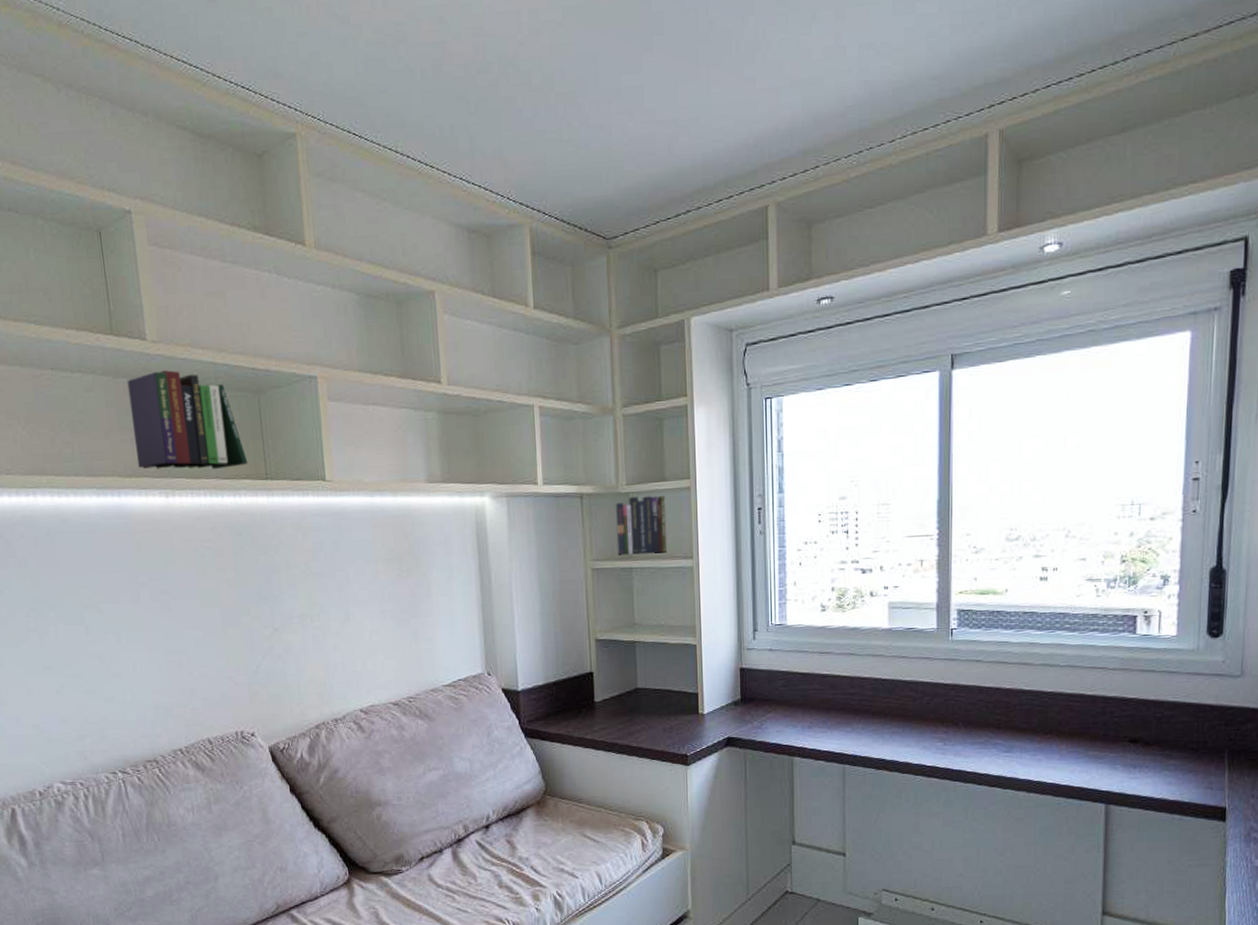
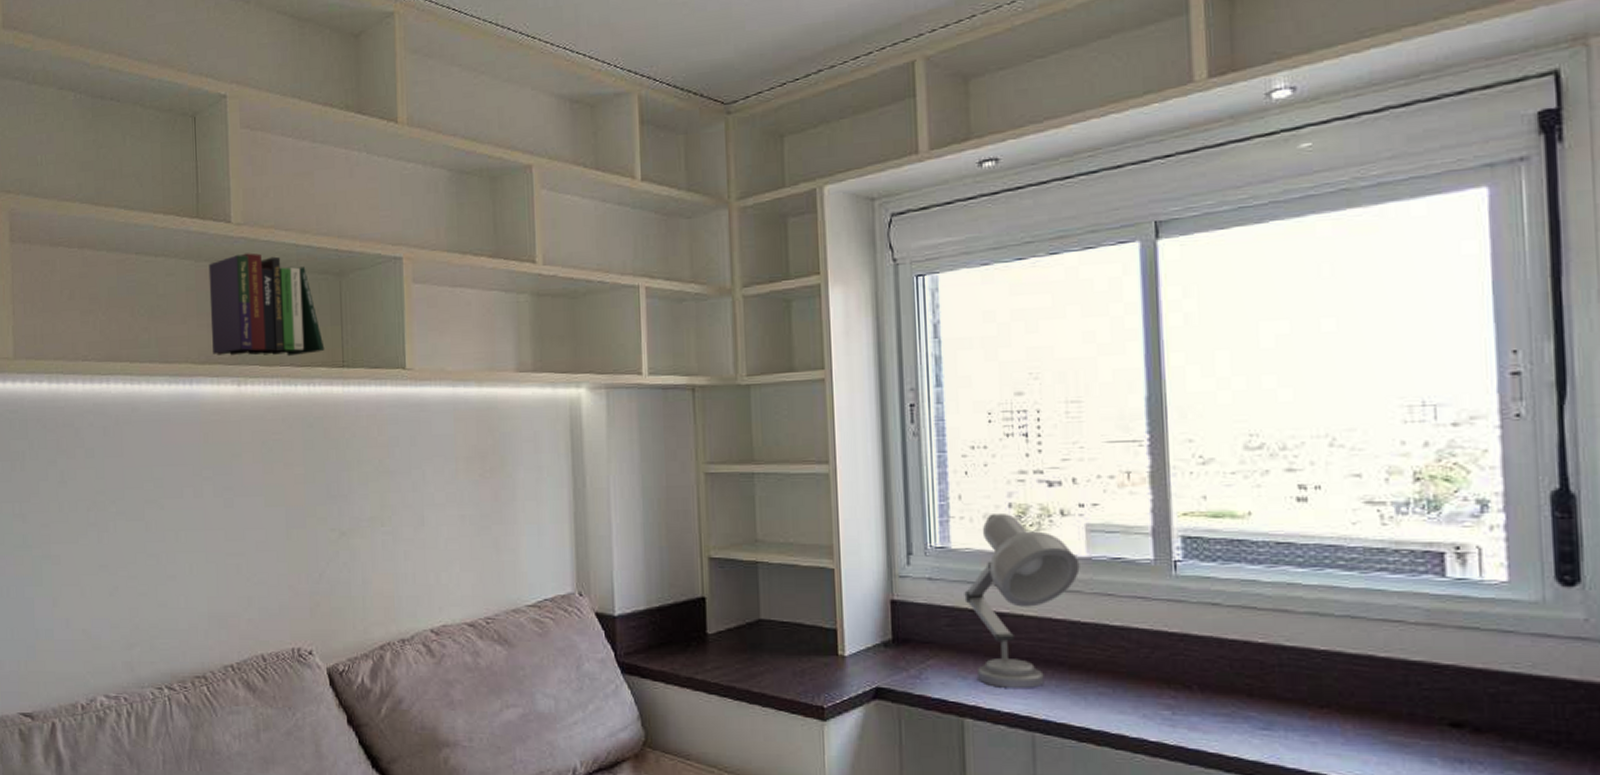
books: present [615,495,668,555] -> none [733,388,797,458]
desk lamp: none [796,596,883,733] -> present [964,514,1080,690]

